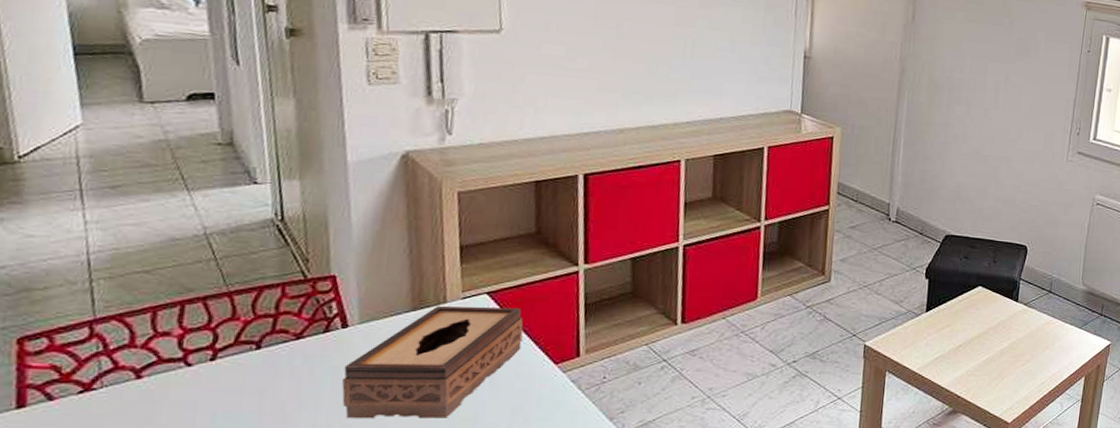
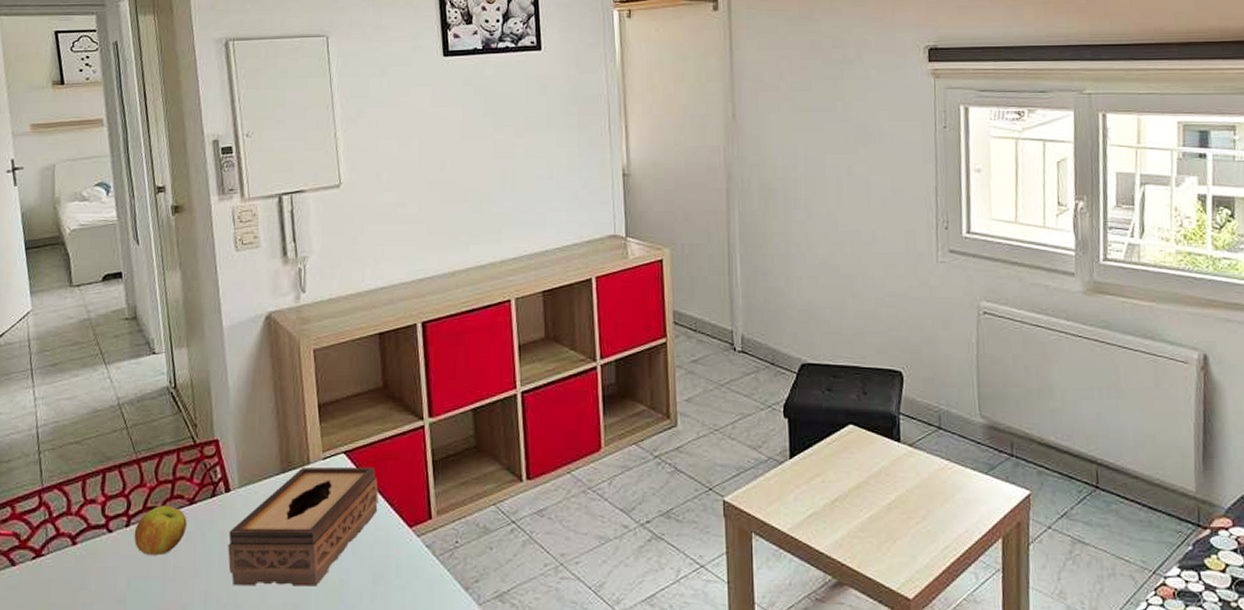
apple: none [221,339,292,389] -> present [134,505,187,555]

